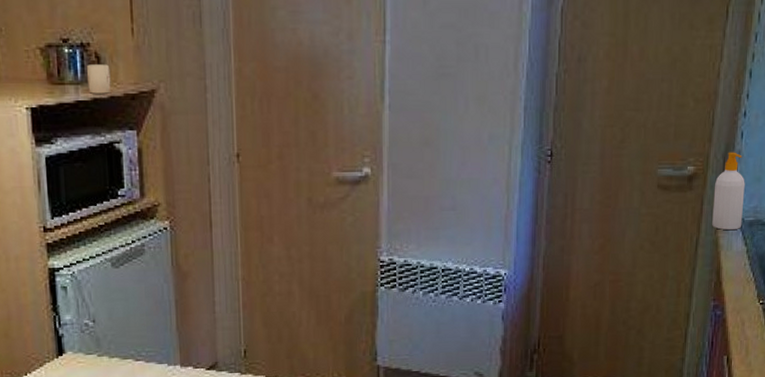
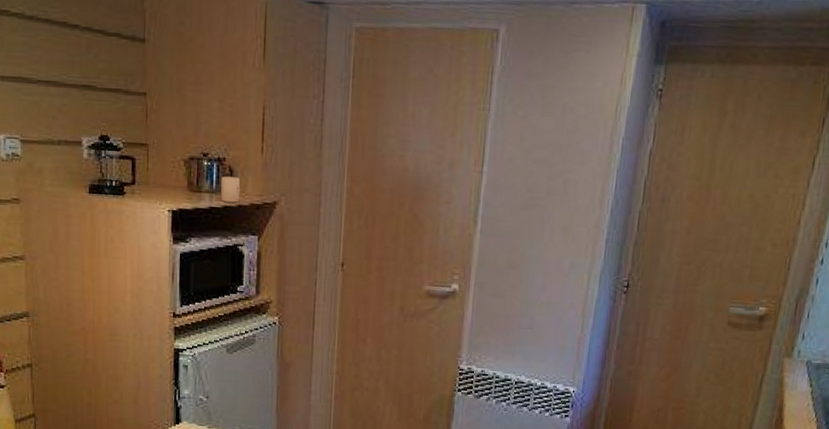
soap bottle: present [712,152,745,231] -> none [779,296,816,371]

